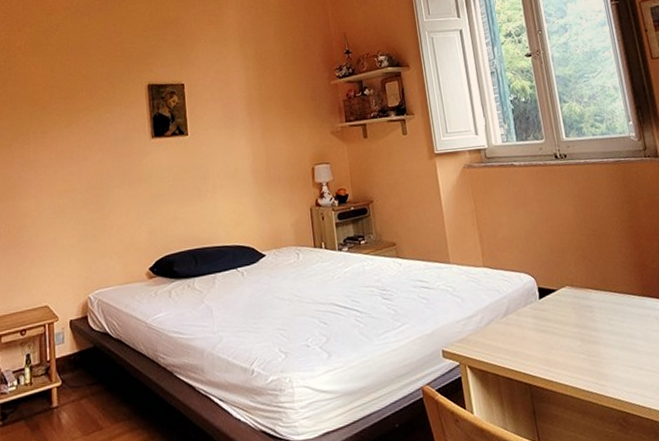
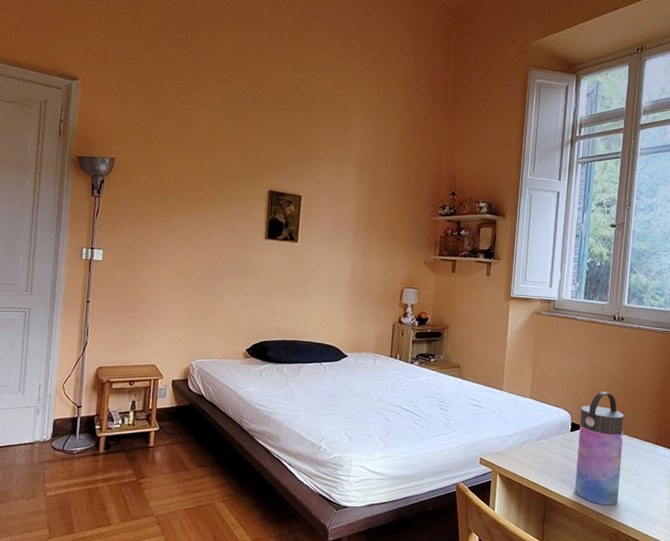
water bottle: none [545,243,617,383] -> present [575,391,624,505]

